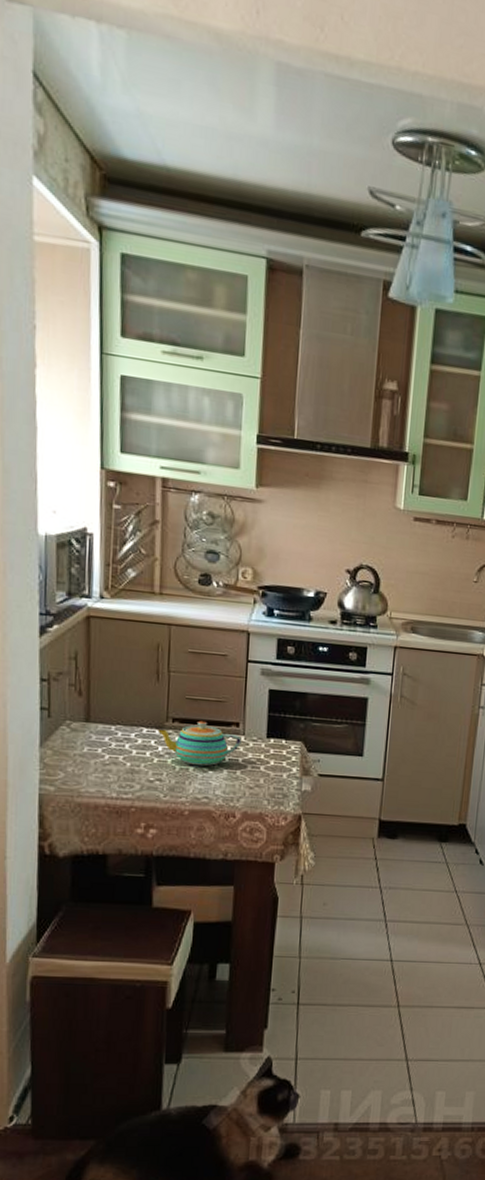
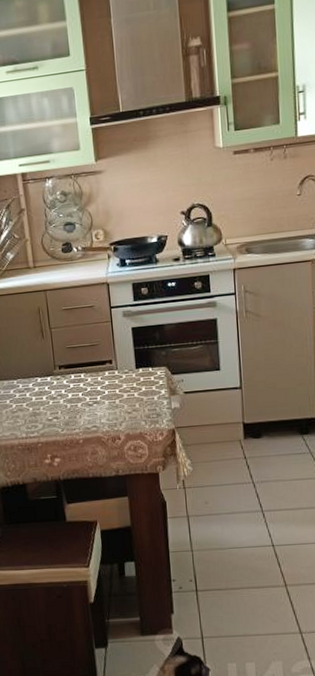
teapot: present [155,720,242,766] -> none [47,363,116,402]

